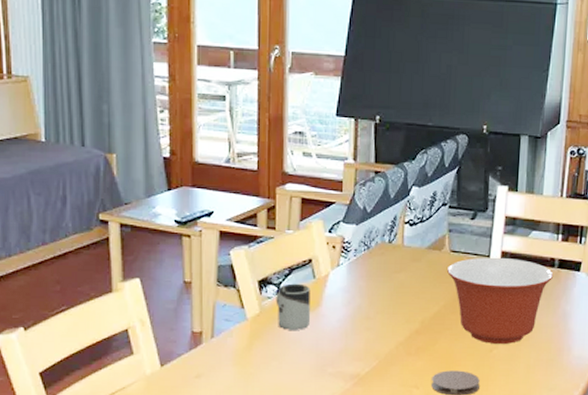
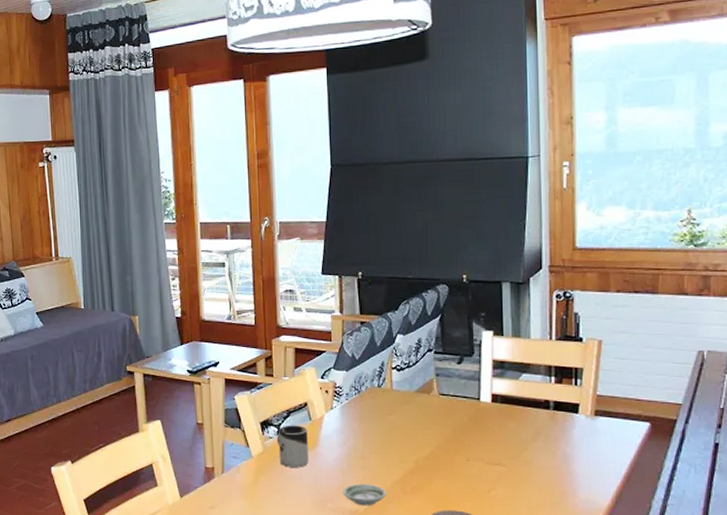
saucer: none [344,346,390,369] -> present [342,484,386,506]
mixing bowl: present [447,257,554,344] -> none [438,399,550,485]

